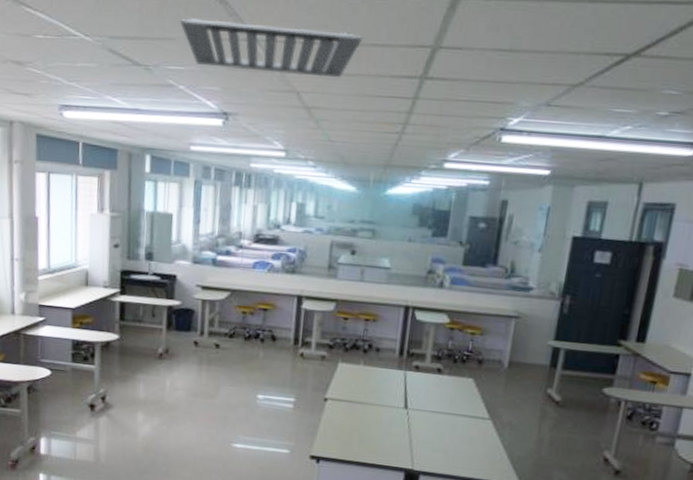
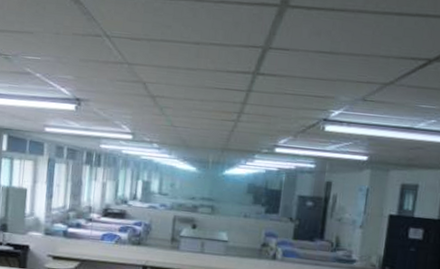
ceiling vent: present [179,17,364,78] -> none [37,14,203,72]

